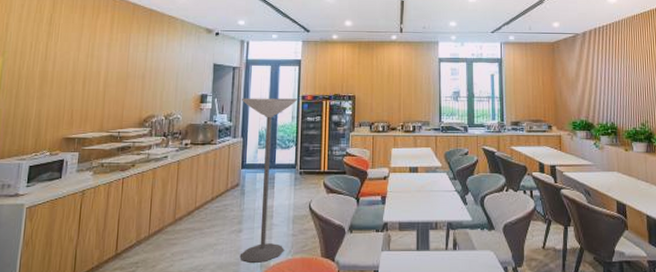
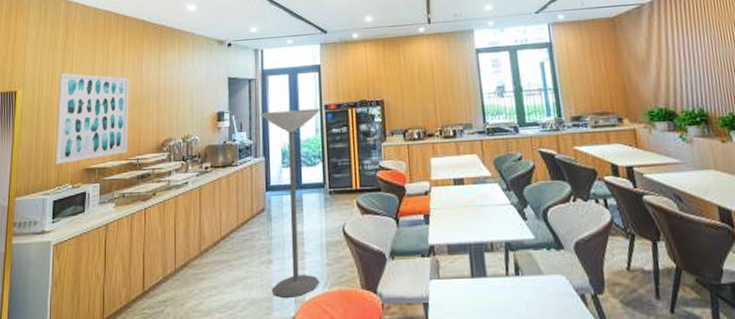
wall art: none [33,45,116,132] -> present [55,73,129,165]

